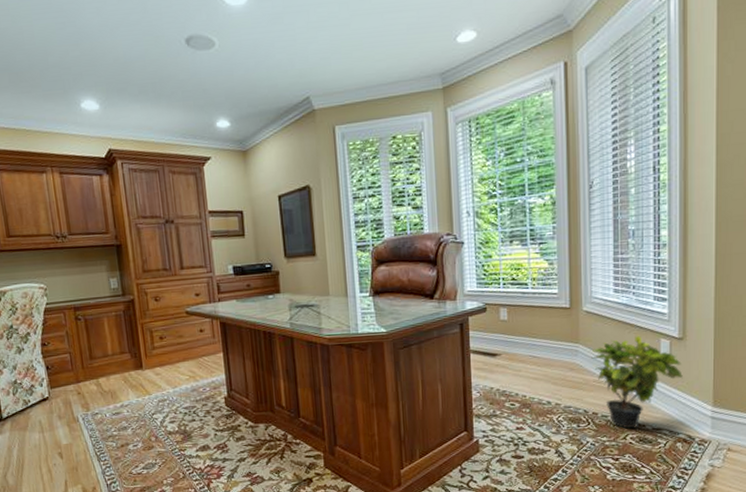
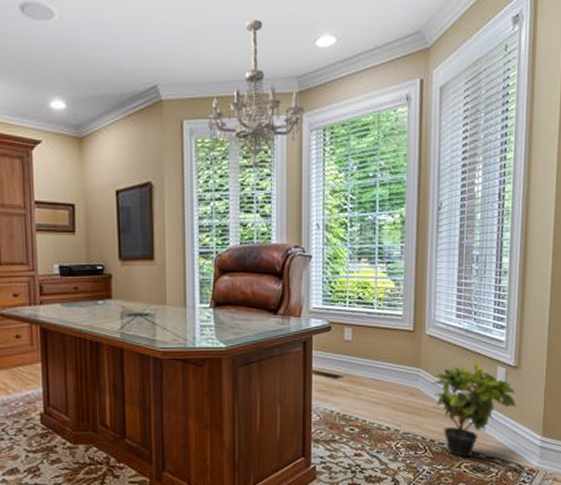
chandelier: none [357,24,450,163] -> present [207,19,305,167]

